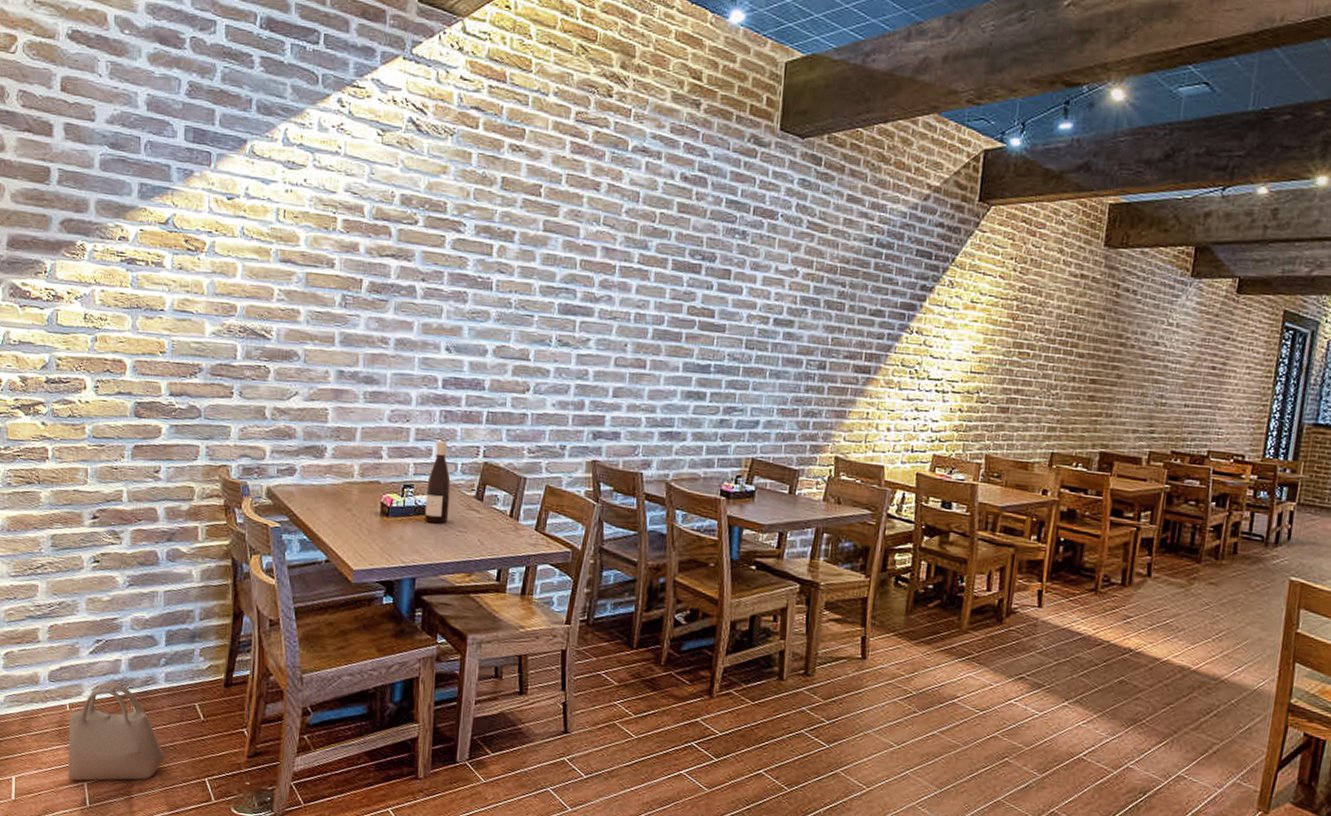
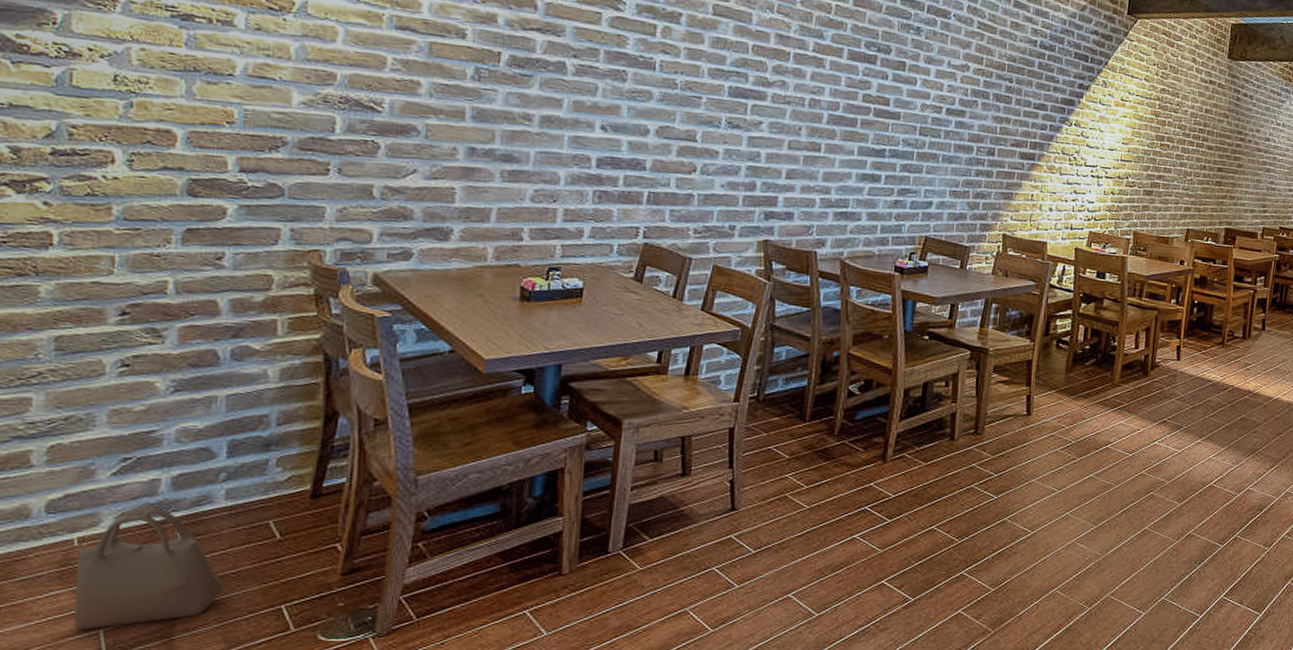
bottle: present [425,440,451,524] -> none [574,220,605,307]

